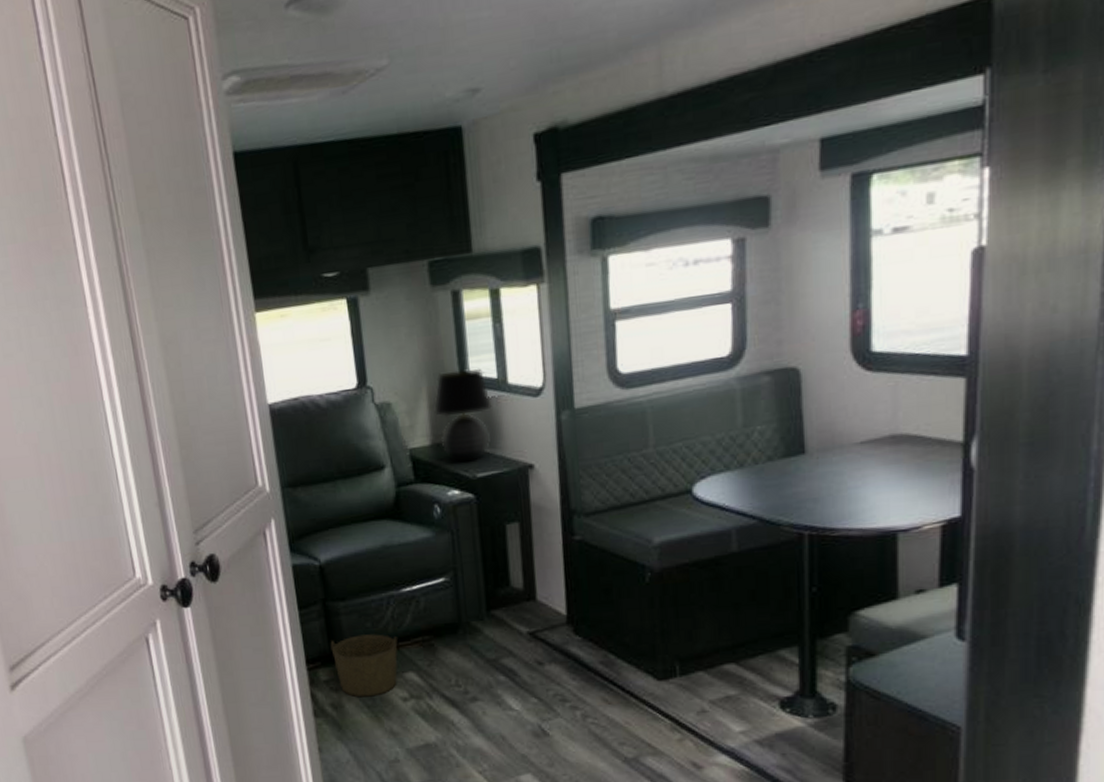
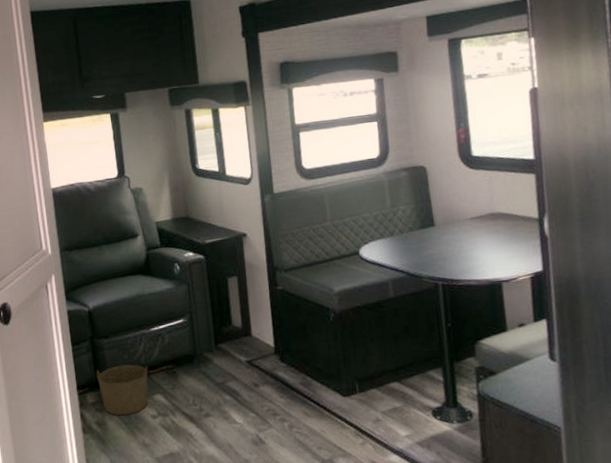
table lamp: present [434,368,492,463] -> none [174,164,215,232]

